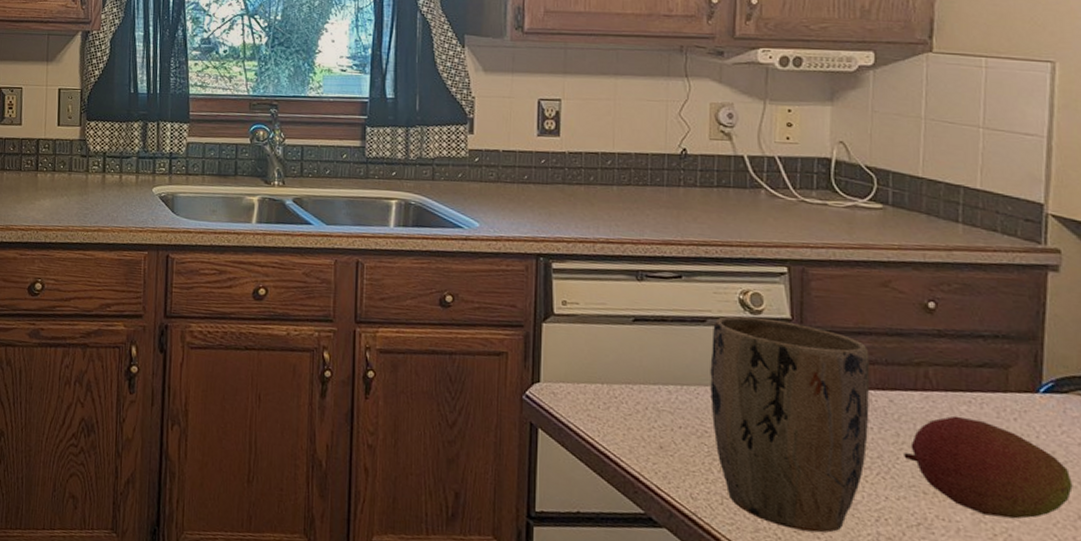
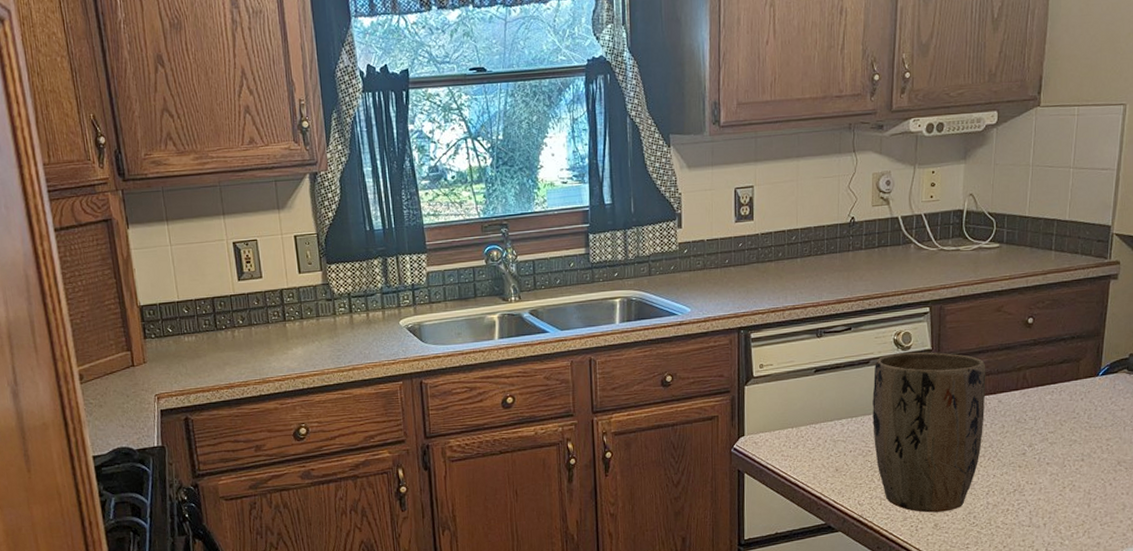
fruit: present [904,415,1073,519] -> none [1007,404,1116,475]

